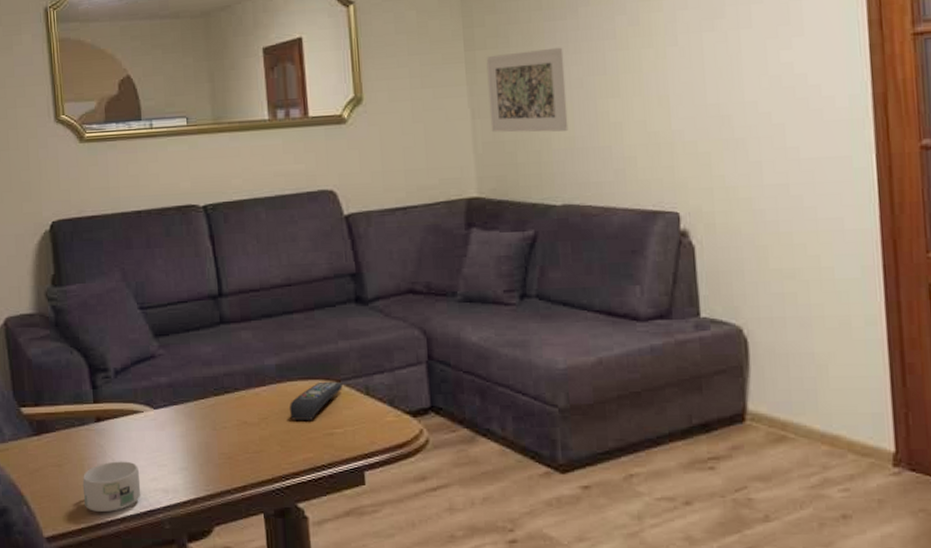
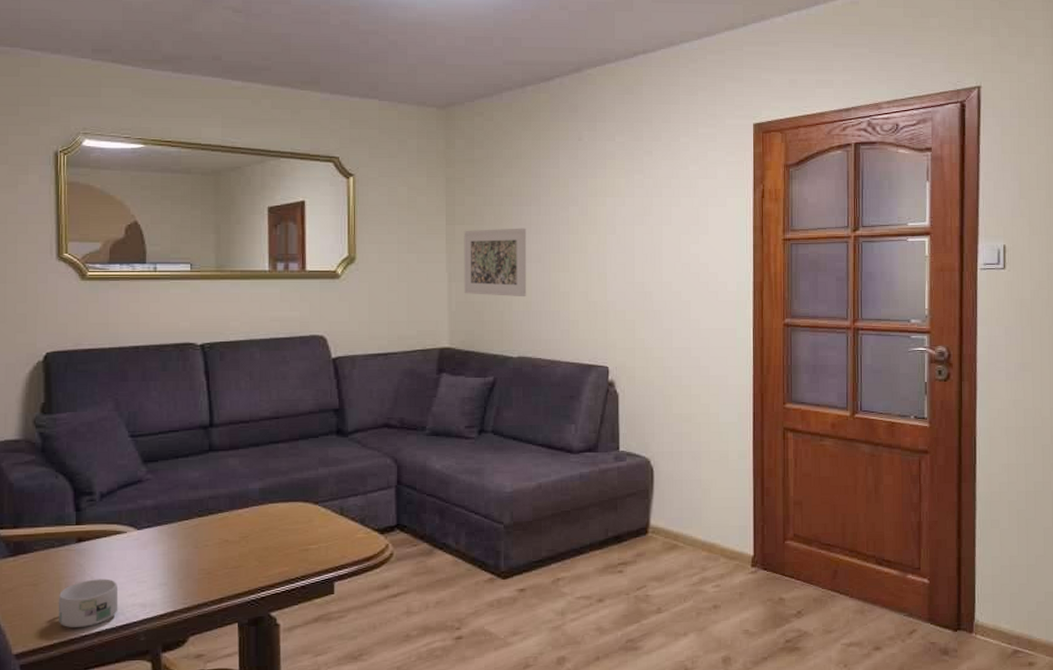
remote control: present [290,381,343,420] -> none [270,503,320,538]

